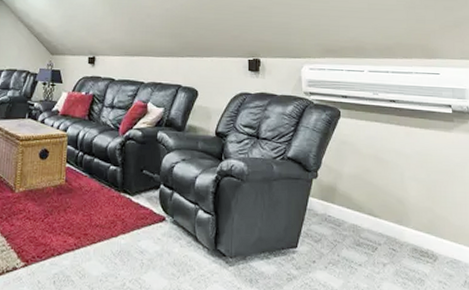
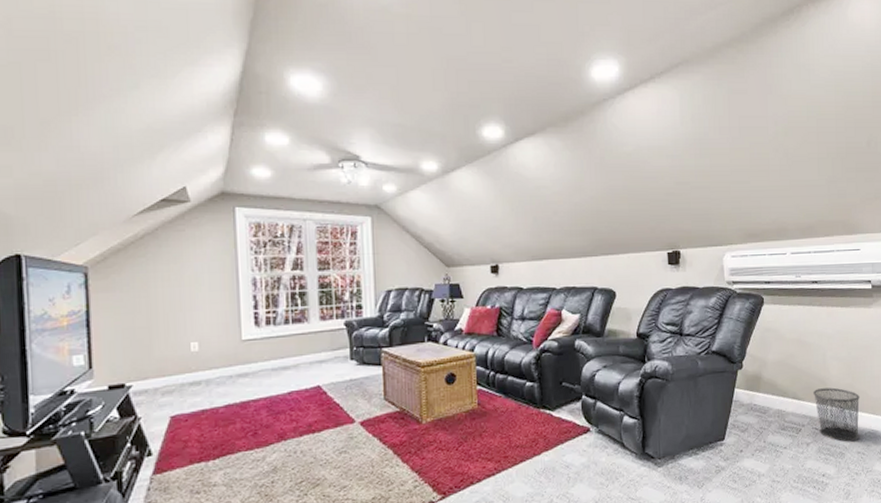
waste bin: none [391,208,441,269] -> present [814,387,860,442]

